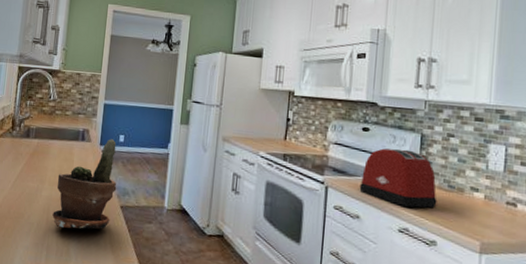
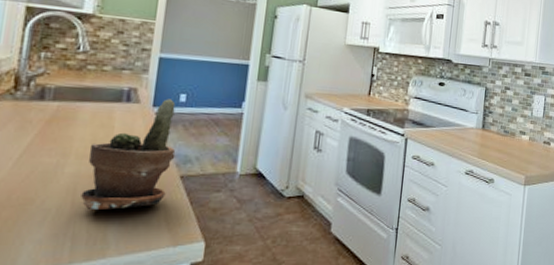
toaster: present [359,148,437,208] -> none [434,101,496,152]

